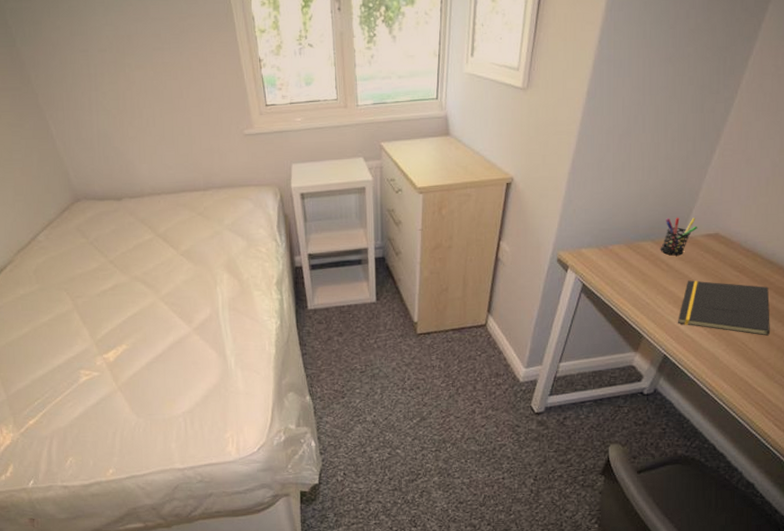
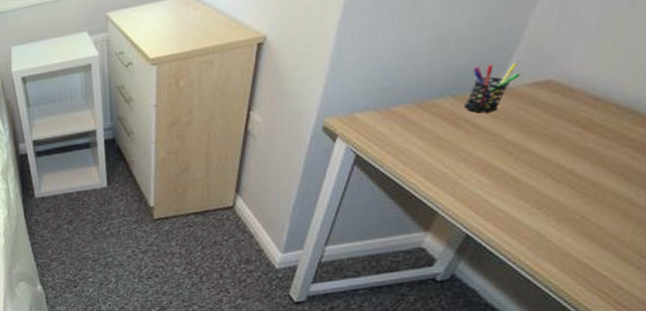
notepad: present [678,280,770,336] -> none [487,141,628,207]

